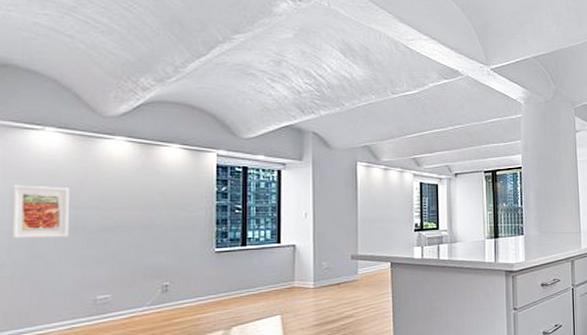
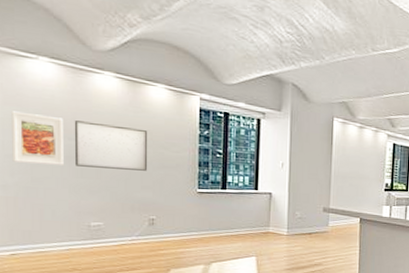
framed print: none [80,189,161,237] -> present [74,120,148,171]

